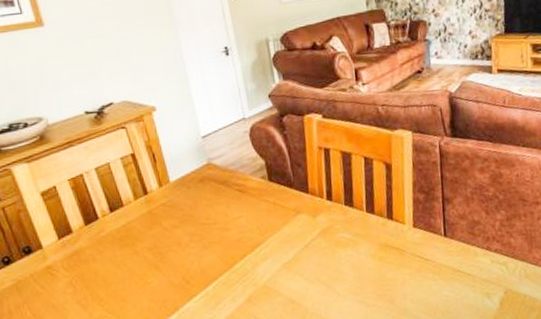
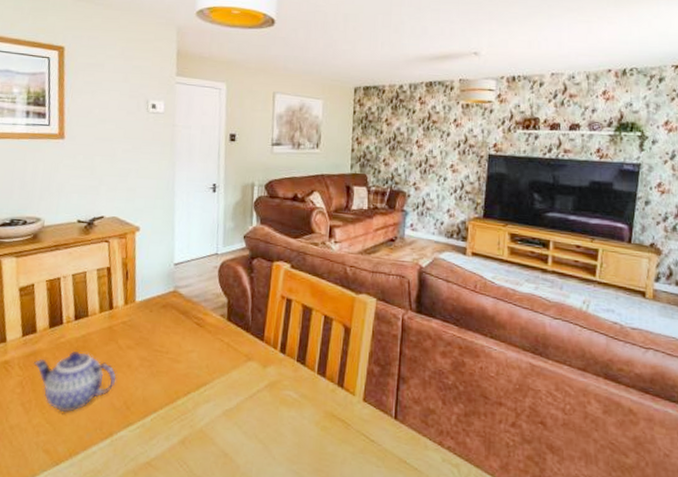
teapot: none [79,241,170,301] -> present [34,351,116,413]

